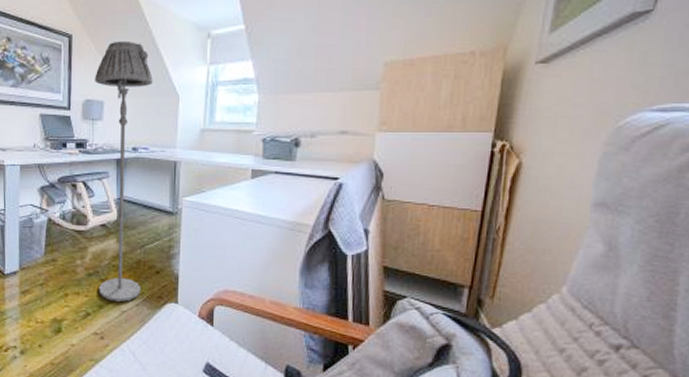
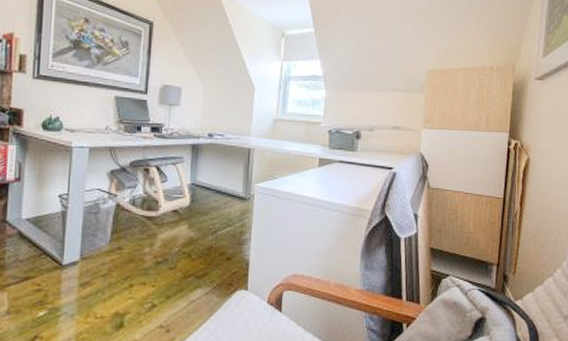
floor lamp: present [95,40,153,302] -> none [167,32,231,292]

